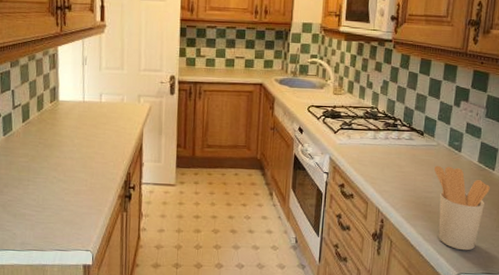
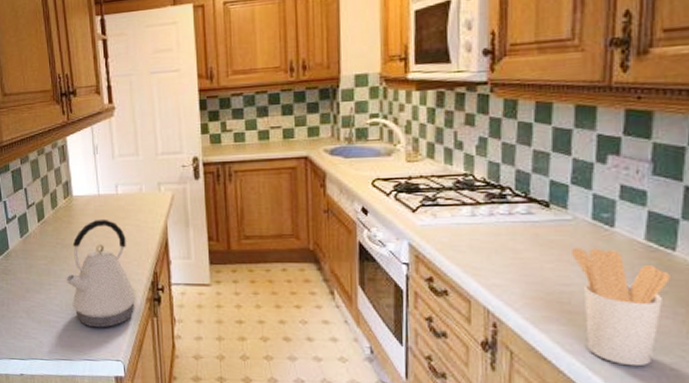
kettle: none [44,123,110,221] -> present [65,219,136,328]

